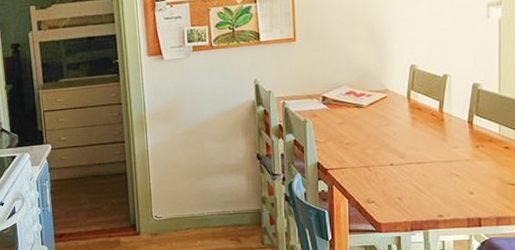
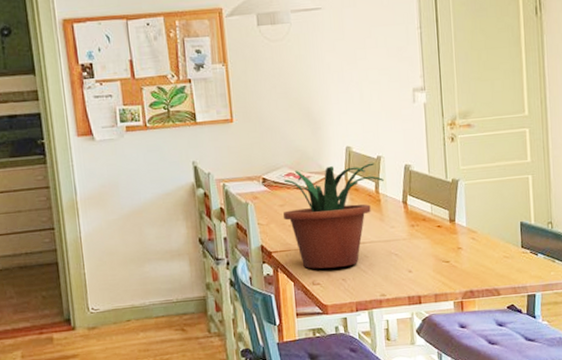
potted plant: none [342,81,449,188] -> present [283,162,384,269]

